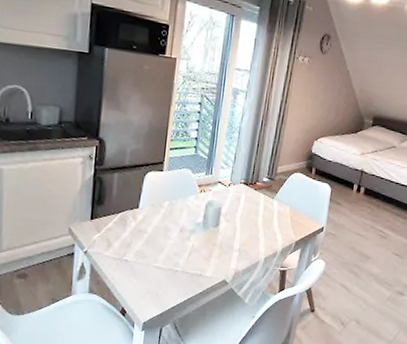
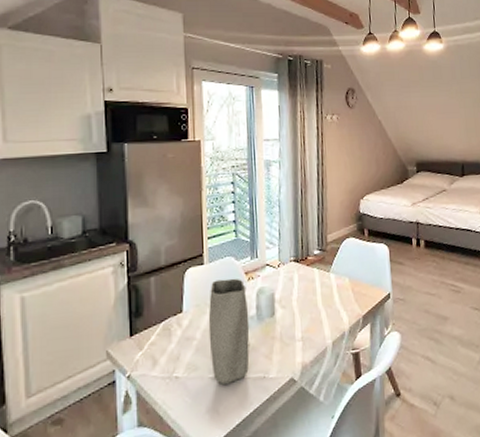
vase: none [157,186,198,274] -> present [208,278,250,384]

